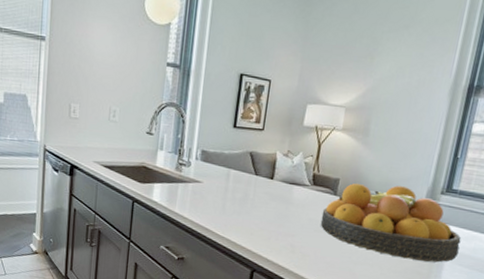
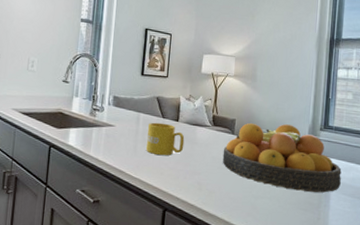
mug: none [236,179,279,216] -> present [146,122,185,156]

